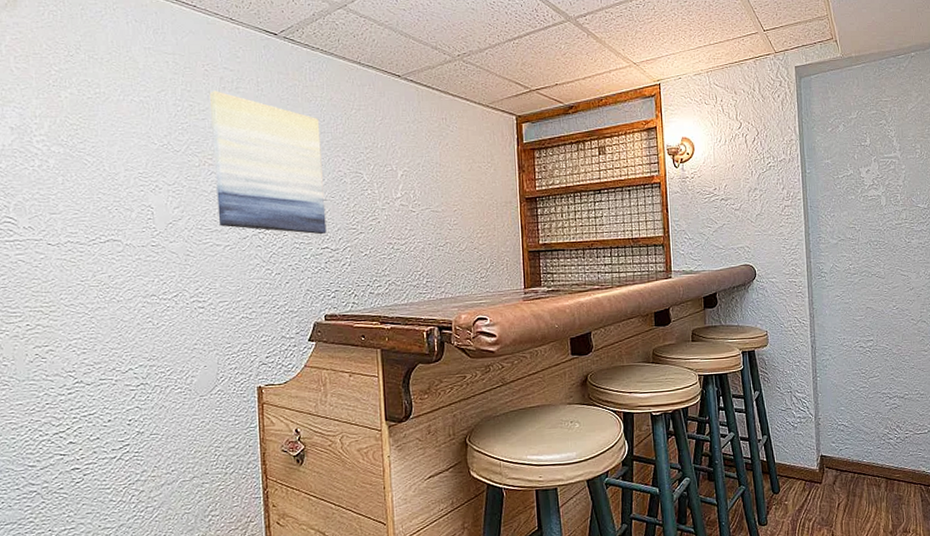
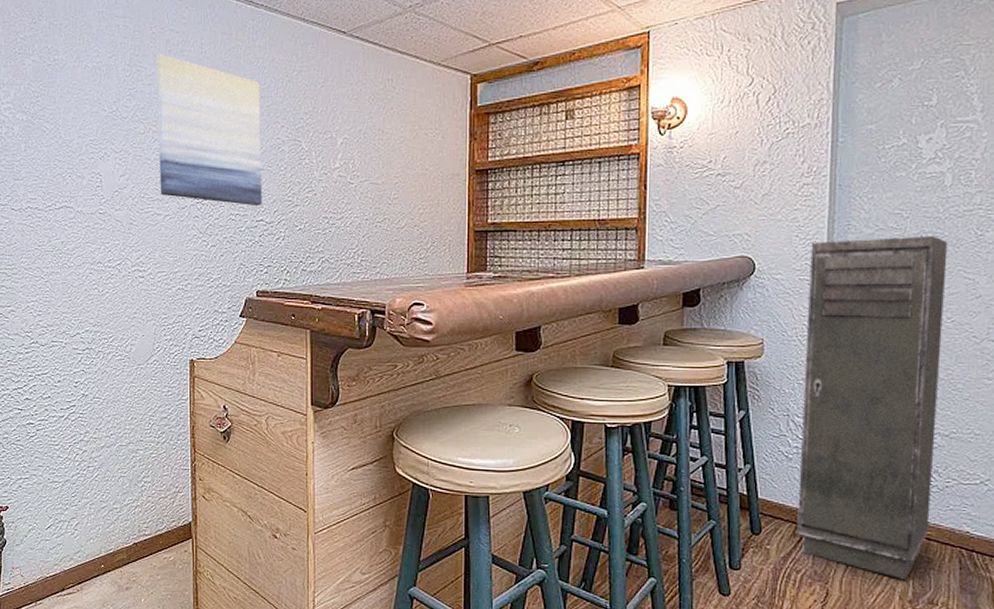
storage cabinet: none [794,243,898,516] -> present [797,235,948,580]

